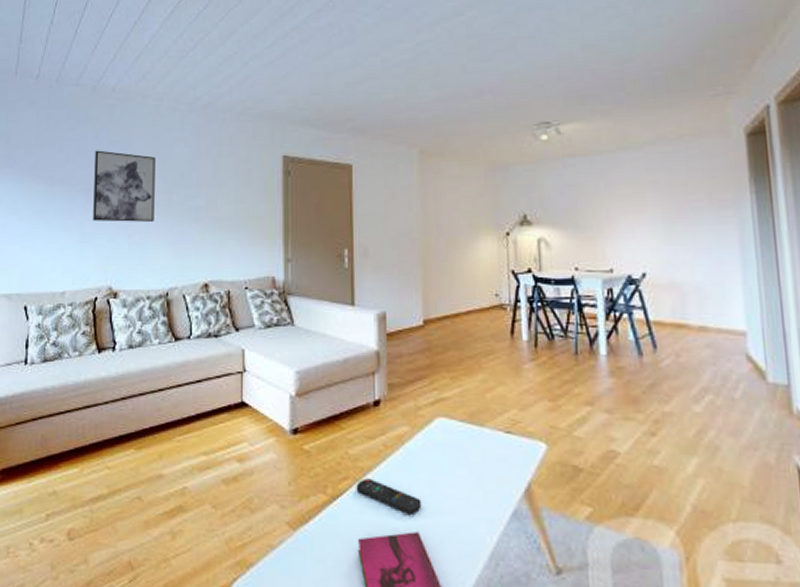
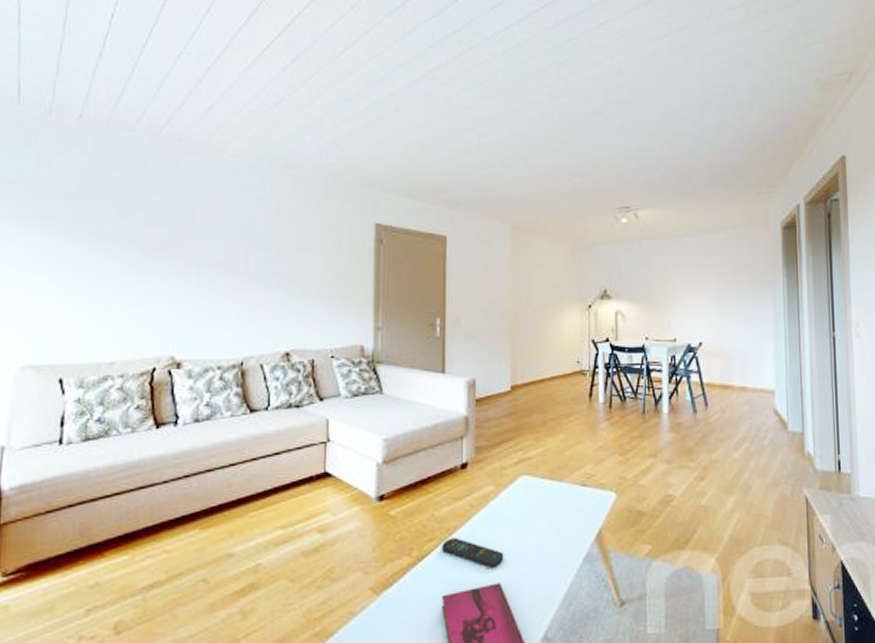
wall art: present [93,150,155,222] -> none [151,206,231,286]

